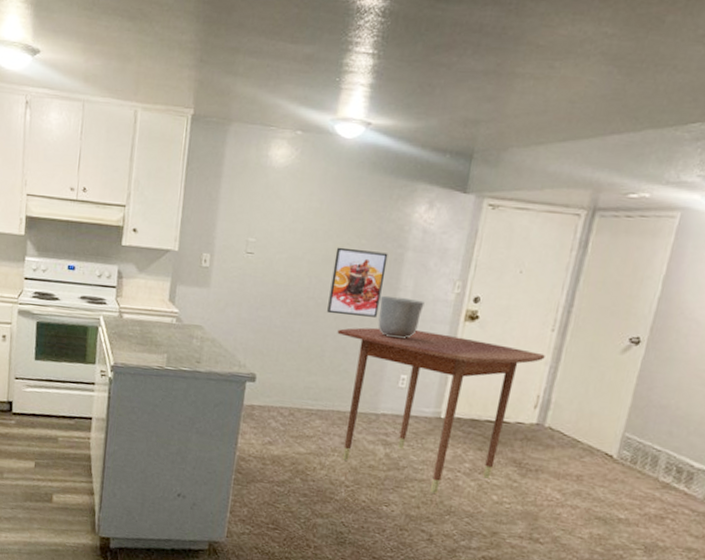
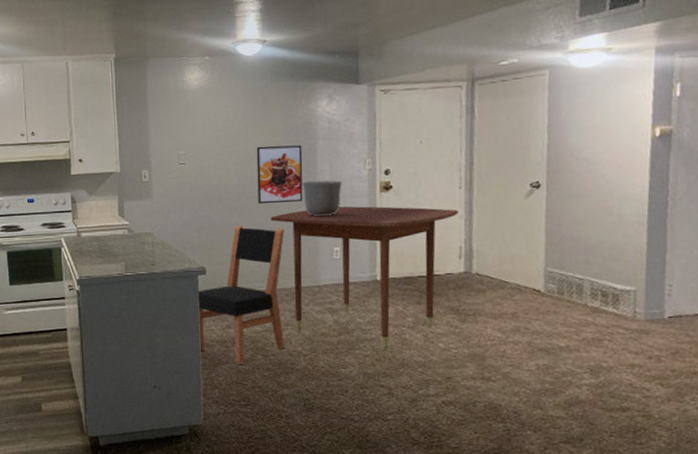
dining chair: none [235,333,351,486] -> present [199,225,285,364]

